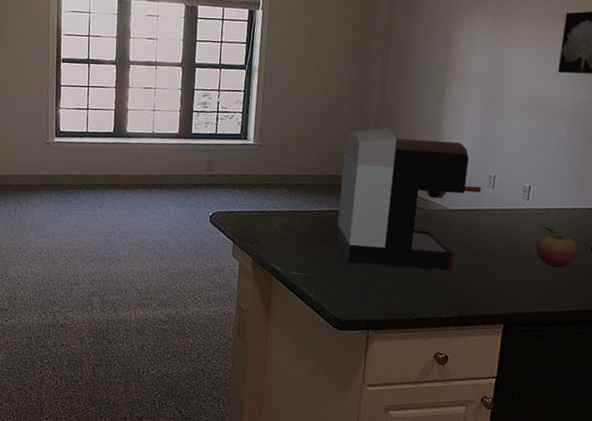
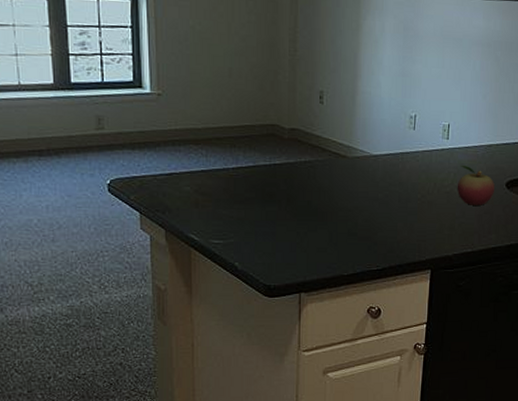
coffee maker: present [336,127,481,271] -> none [257,67,403,223]

